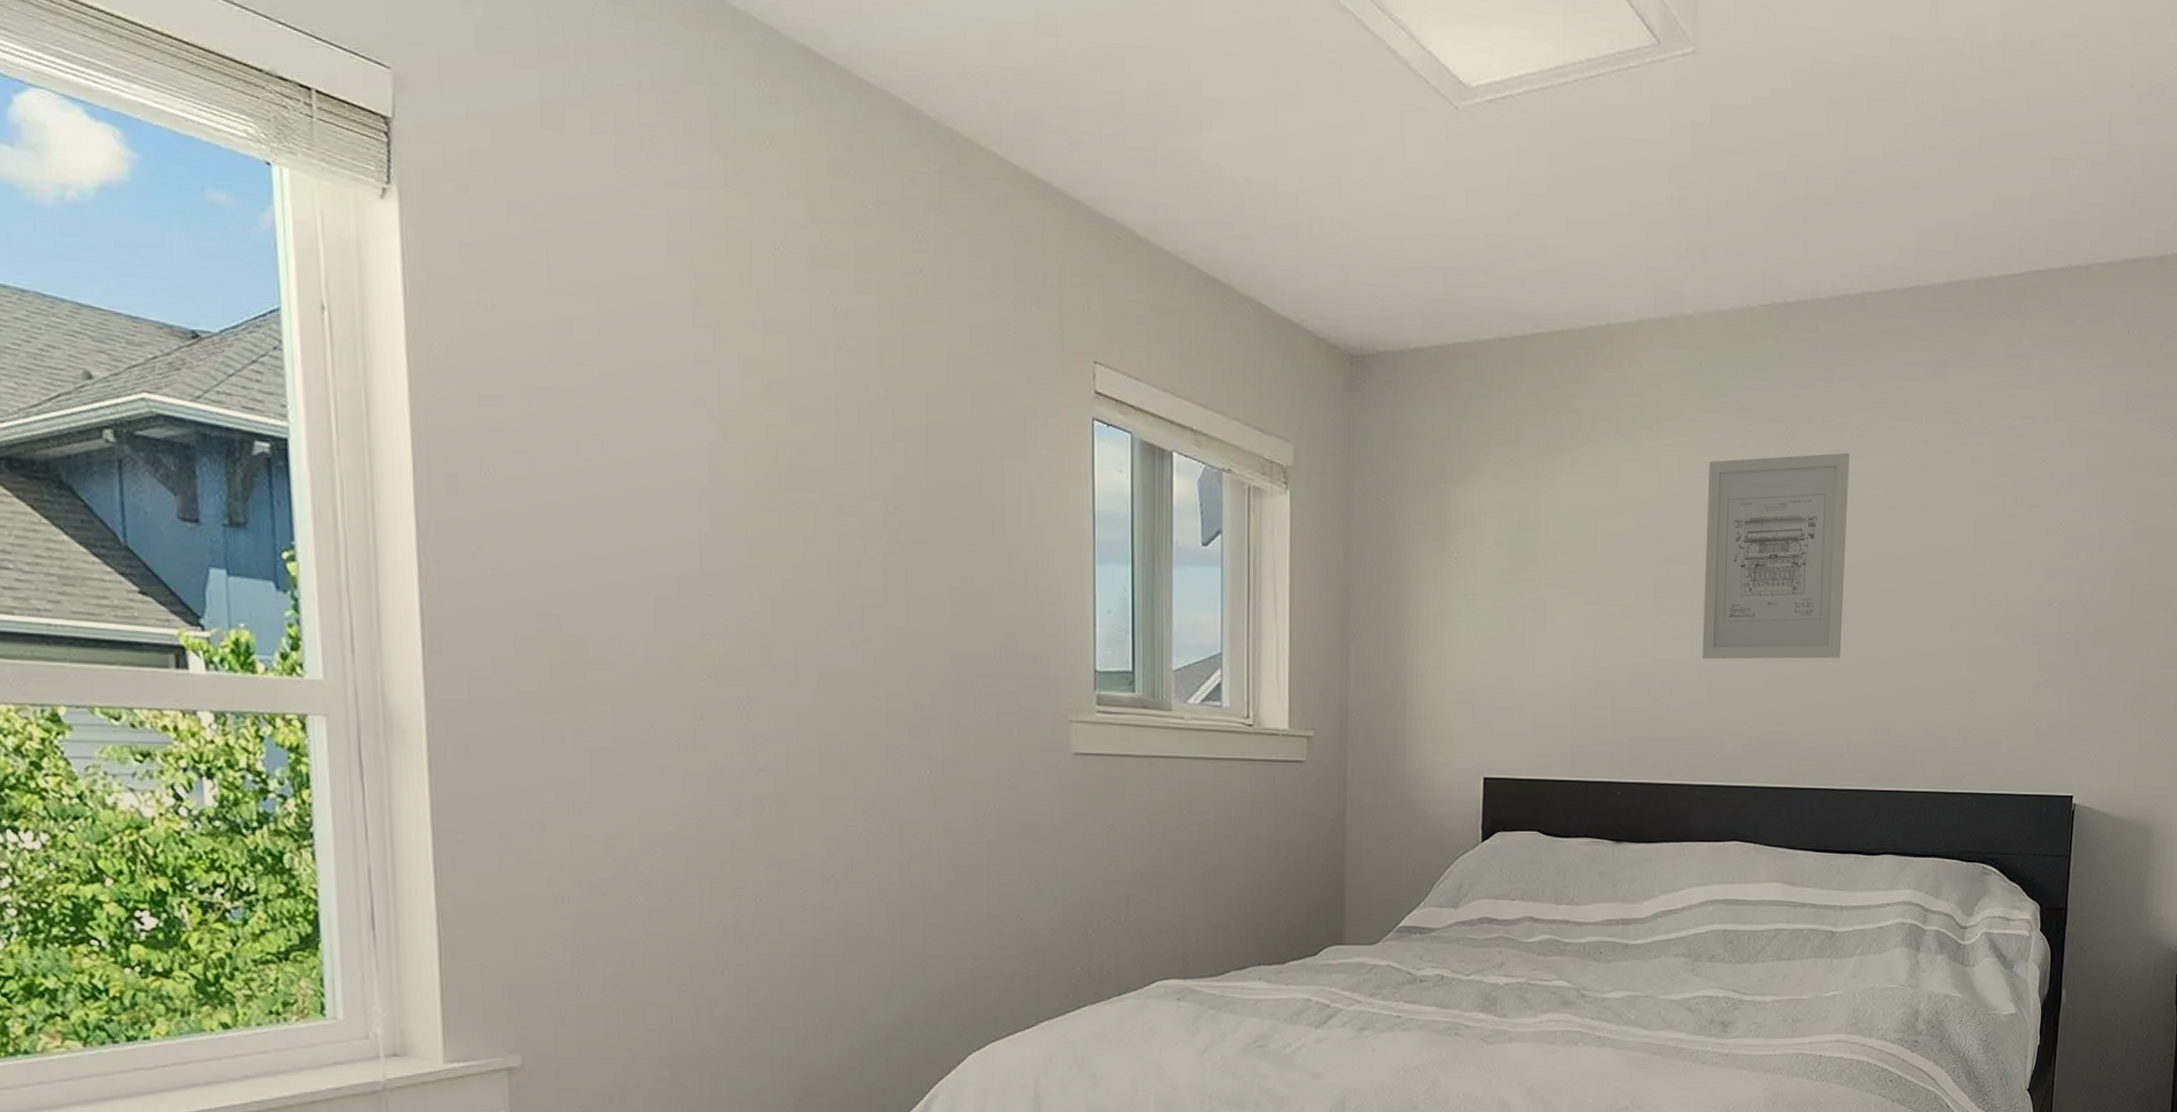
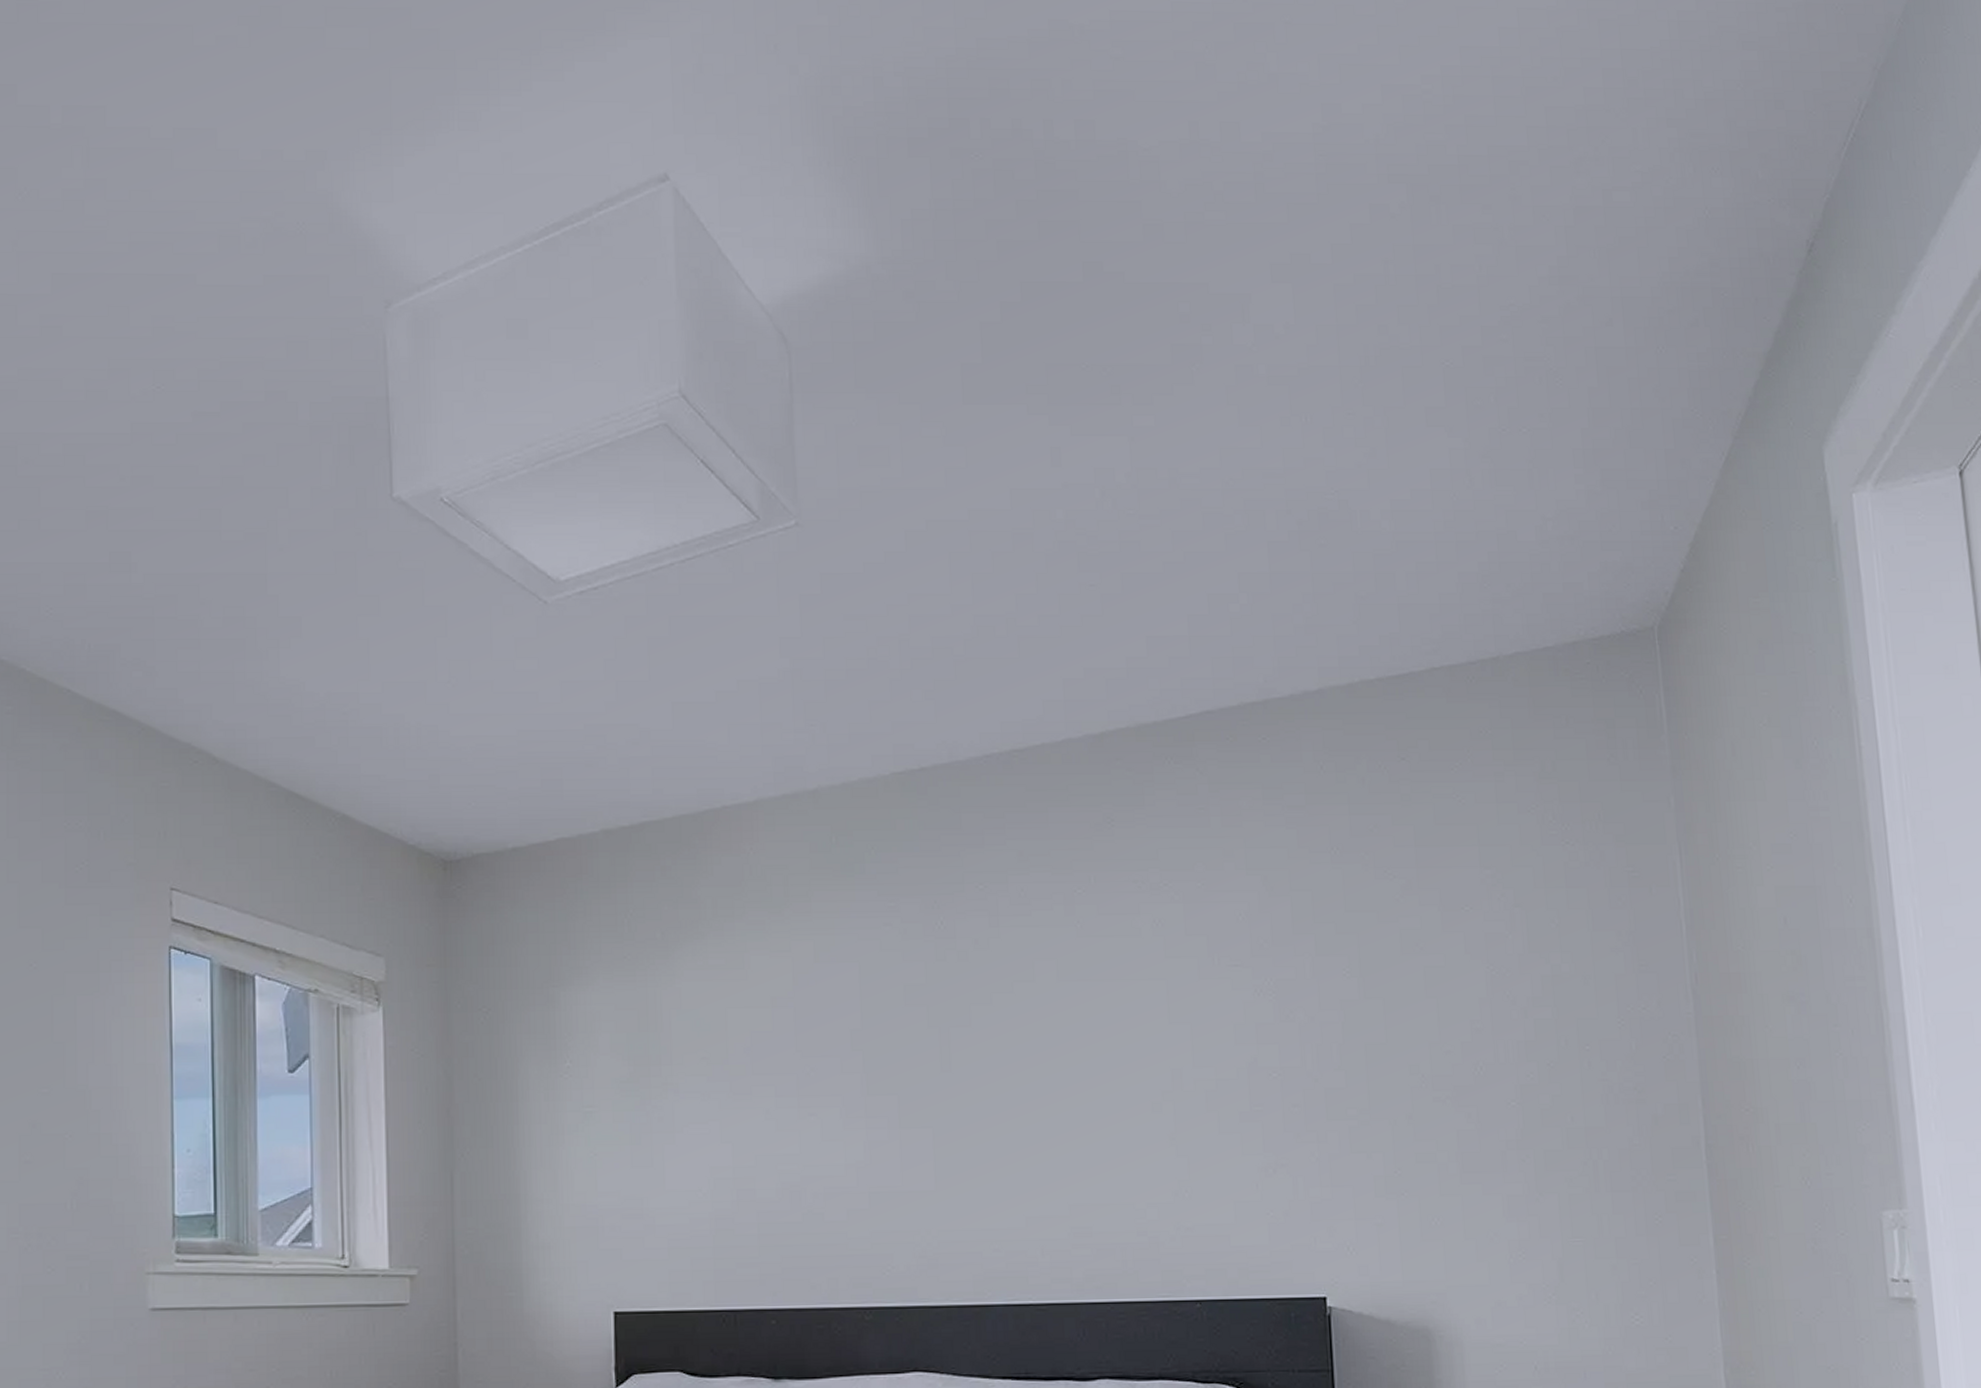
wall art: present [1702,452,1850,660] -> none [849,922,1023,1162]

